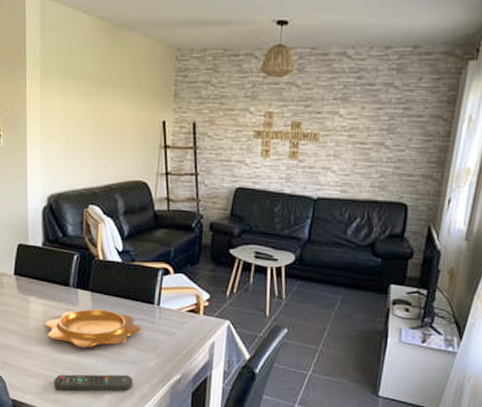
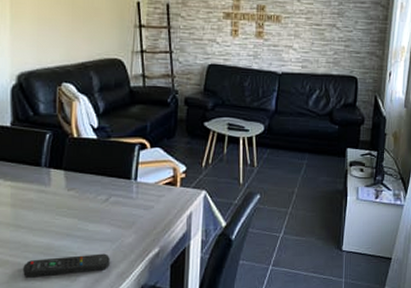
decorative bowl: present [45,309,141,348] -> none [13,188,118,229]

